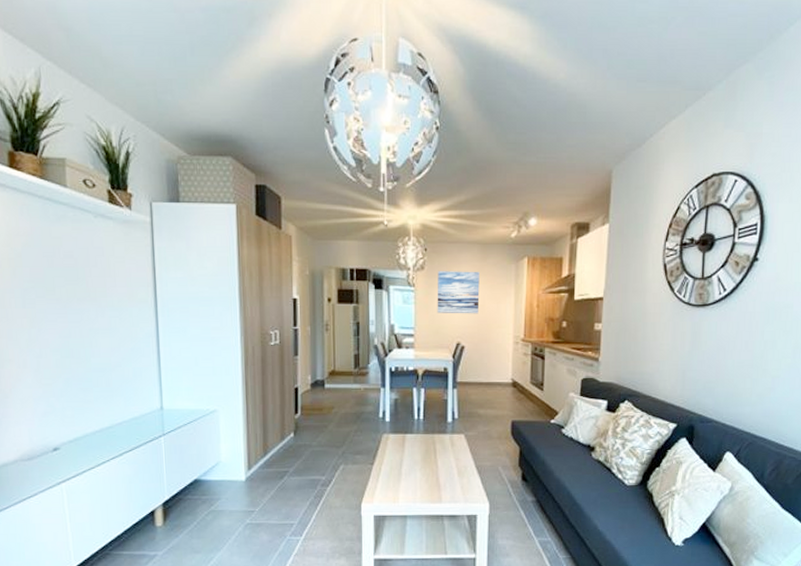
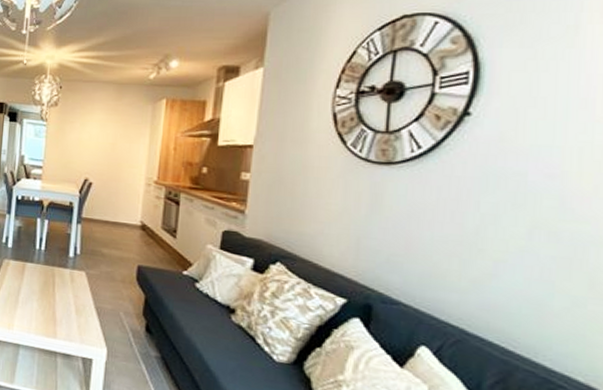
wall art: present [437,271,480,314] -> none [67,108,113,152]

